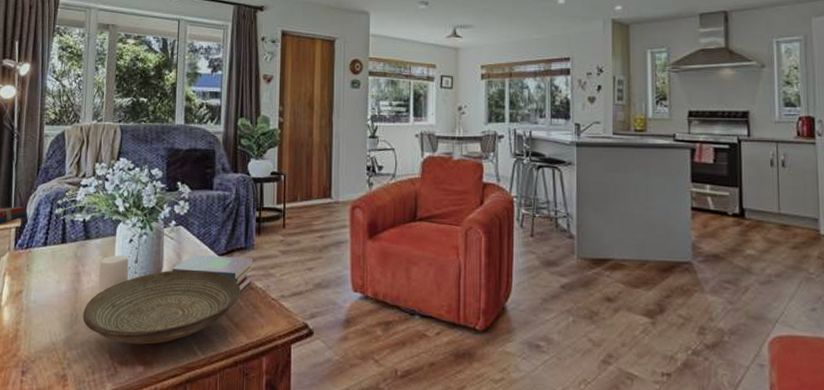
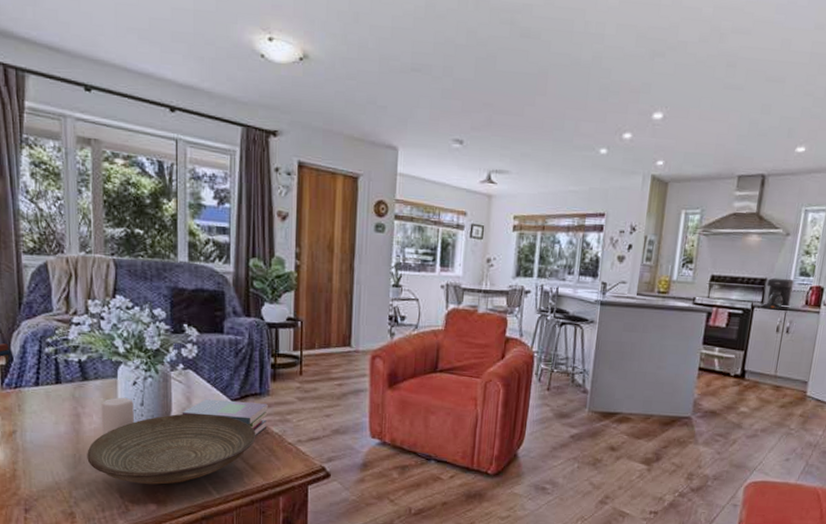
coffee maker: none [748,110,782,143] -> present [761,277,794,310]

